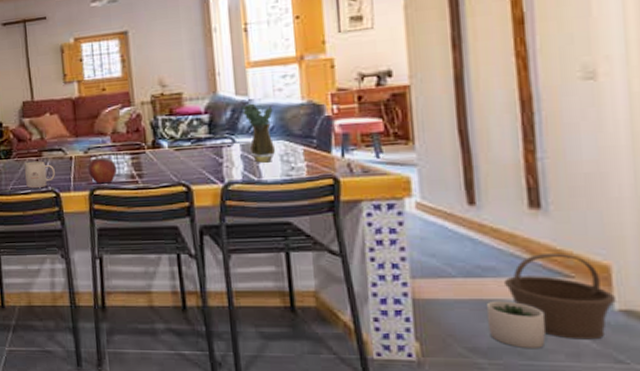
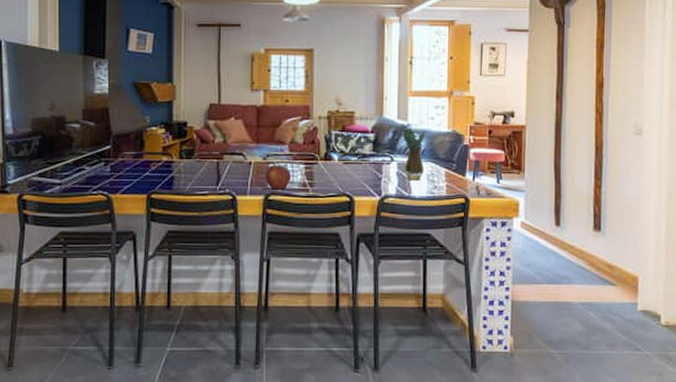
mug: present [24,161,55,189] -> none [204,163,234,190]
planter: present [486,300,546,350] -> none [559,303,596,341]
basket: present [504,254,616,340] -> none [573,267,639,333]

